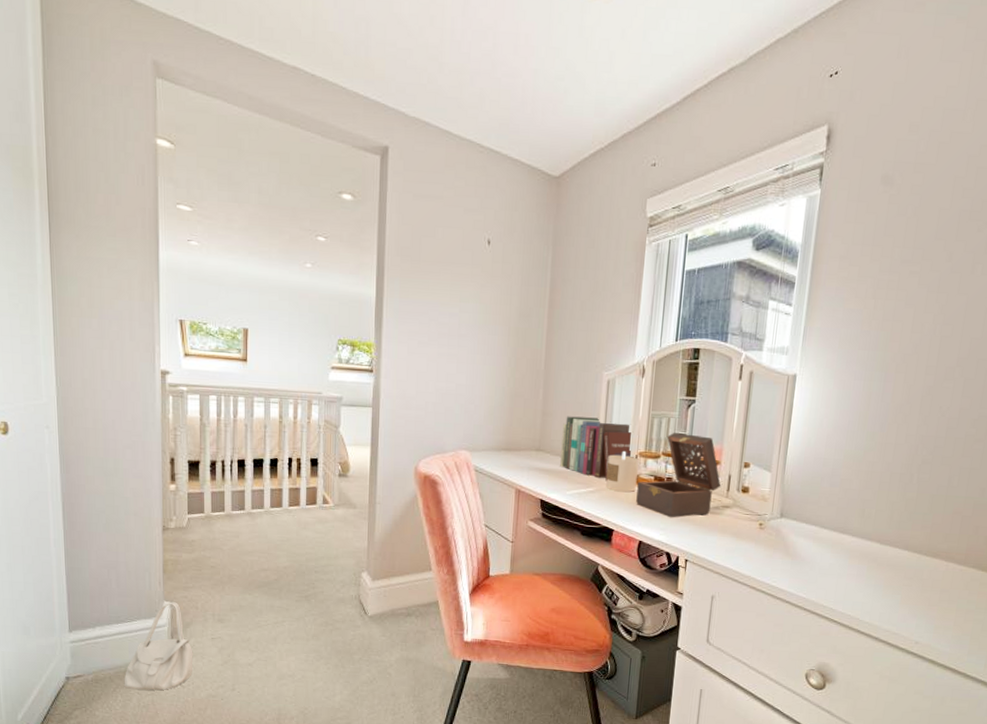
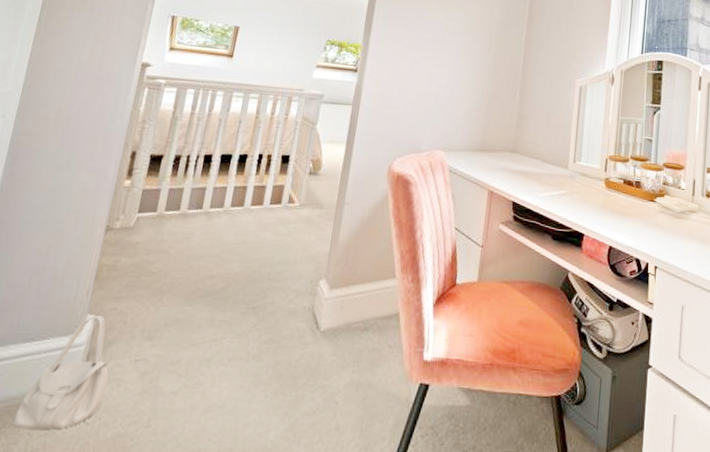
books: present [560,416,638,482] -> none [533,119,608,184]
candle: present [606,451,640,493] -> none [577,155,610,196]
jewelry box: present [636,432,721,518] -> none [606,137,687,223]

